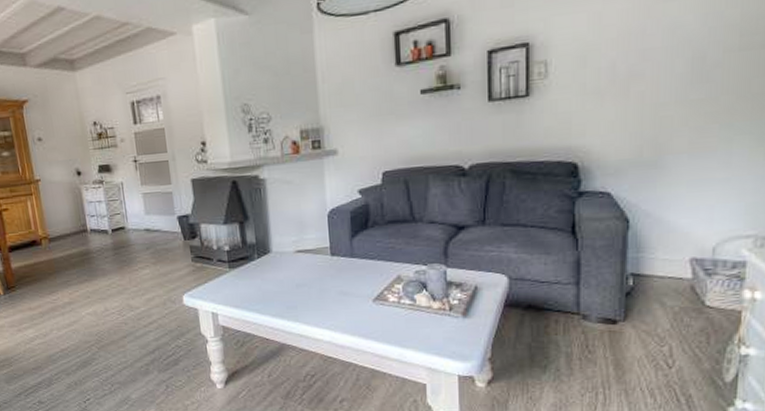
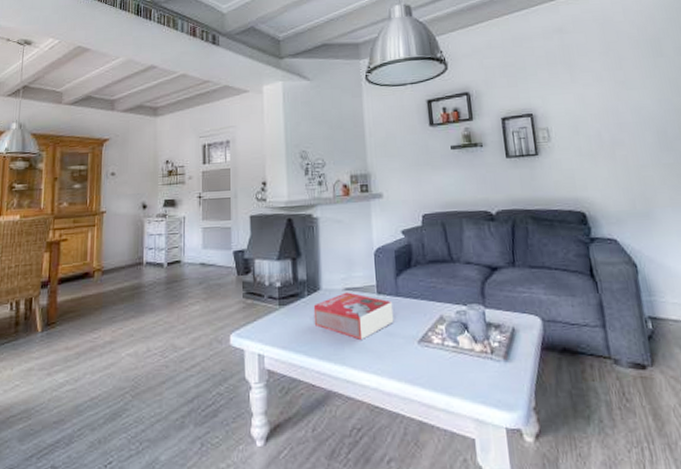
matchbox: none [264,254,349,299] -> present [313,292,394,340]

